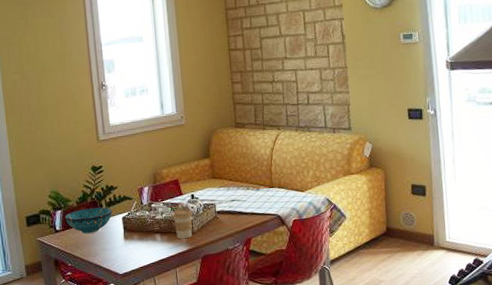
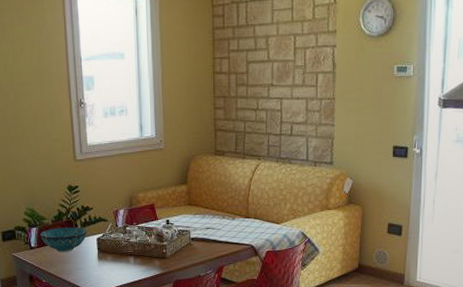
coffee cup: present [172,208,193,239] -> none [147,233,166,263]

